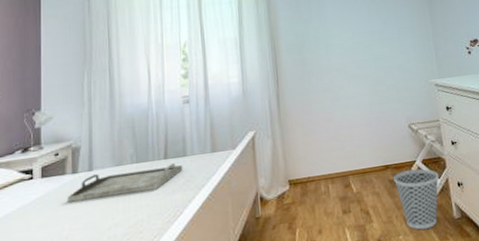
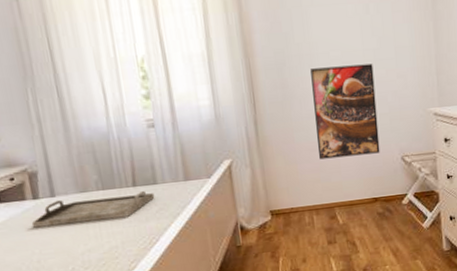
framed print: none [326,42,389,129] -> present [310,63,380,160]
wastebasket: present [394,168,439,230] -> none [383,202,431,261]

